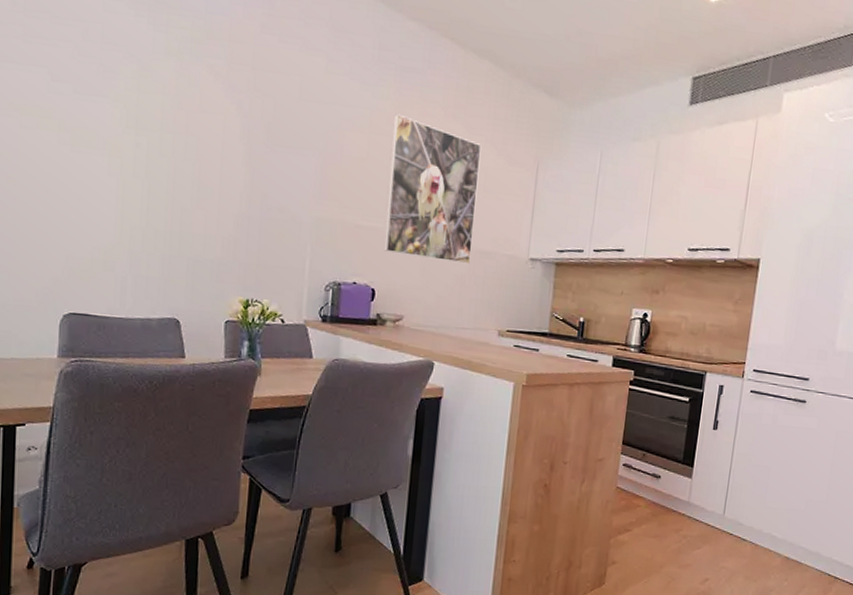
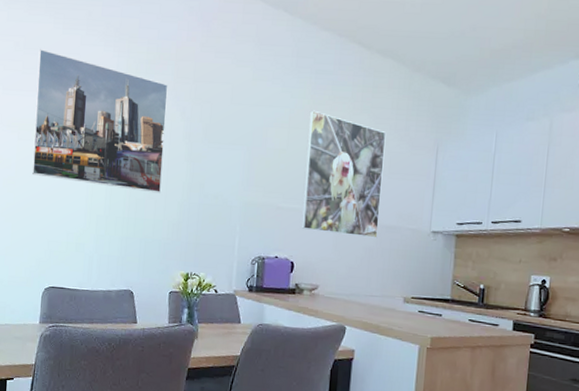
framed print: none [40,11,220,204] -> present [31,48,168,194]

